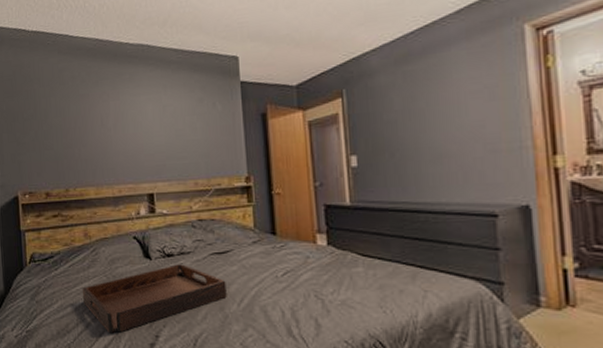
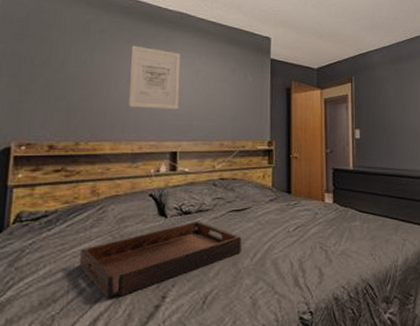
wall art: none [100,87,150,152] -> present [129,45,181,110]

